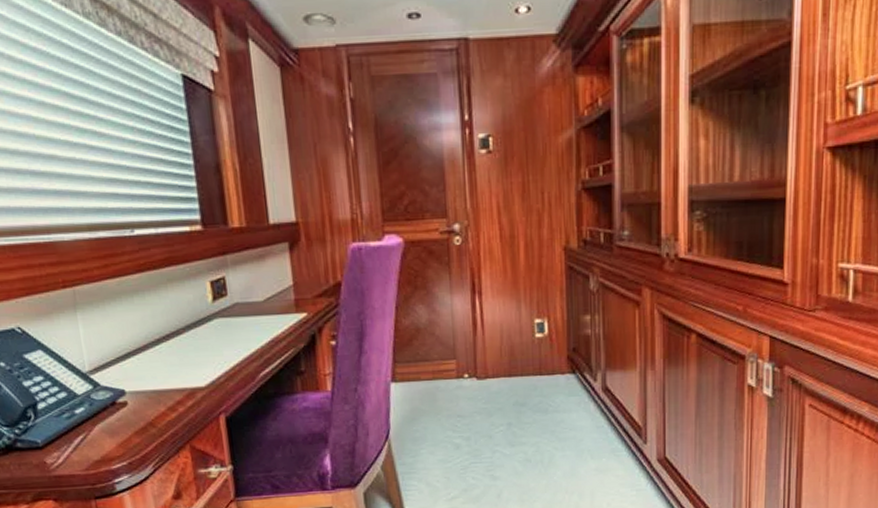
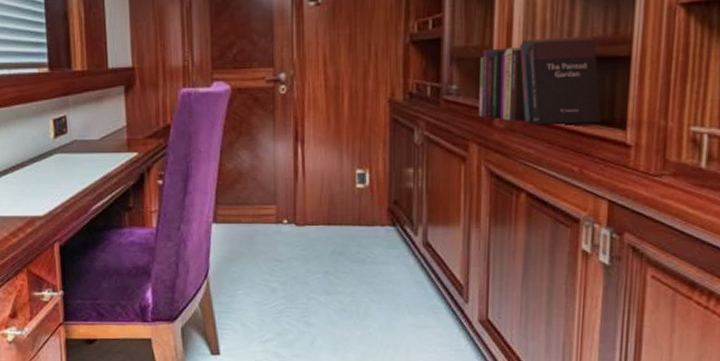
books: none [650,183,761,268] -> present [479,39,601,126]

